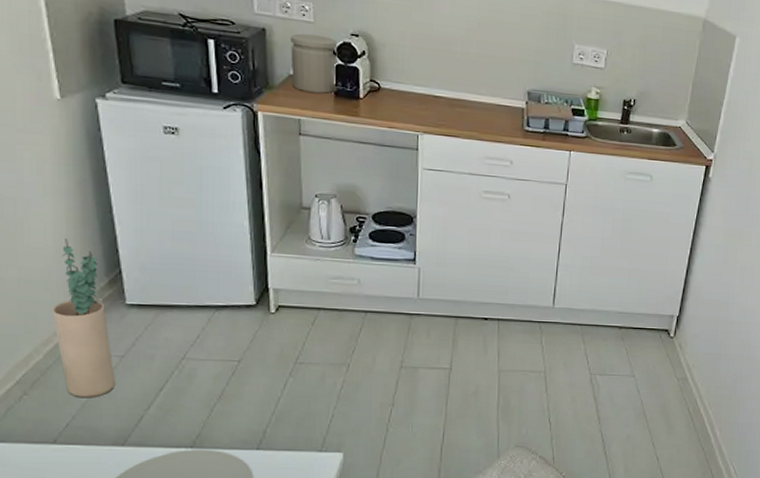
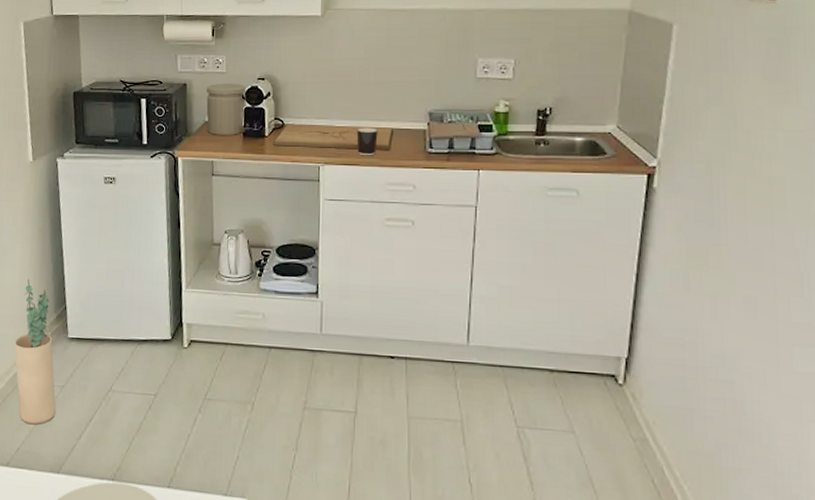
cutting board: none [369,87,493,126] -> present [274,124,393,151]
mug: none [456,99,478,129] -> present [356,127,378,156]

